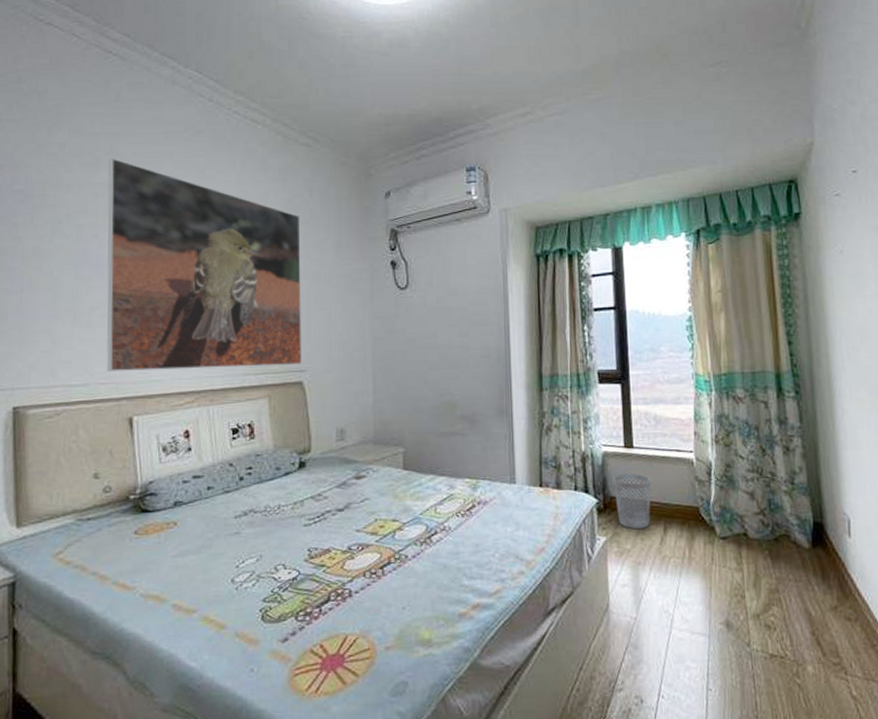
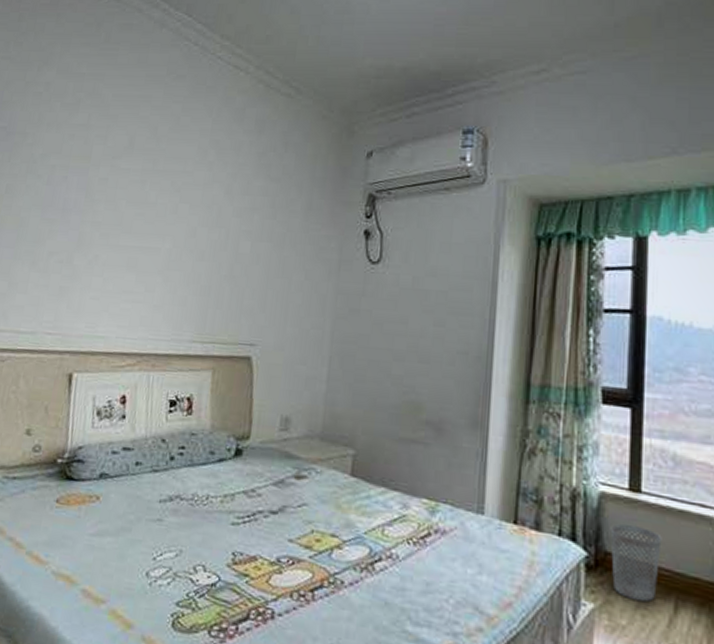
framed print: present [106,158,303,371] -> none [55,99,272,338]

